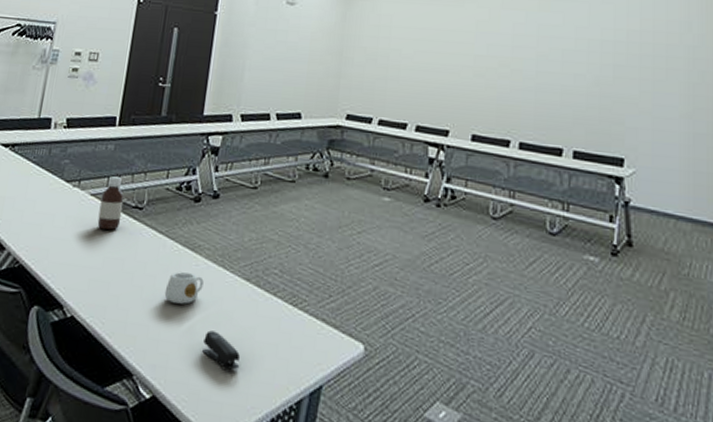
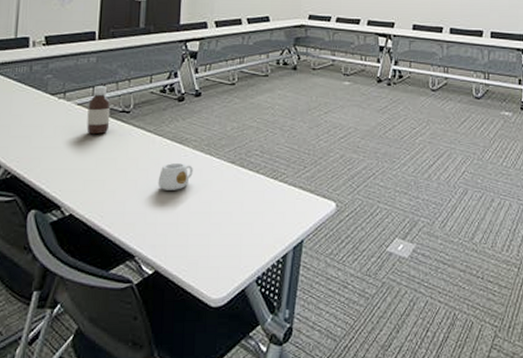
stapler: present [202,330,240,370] -> none [197,209,232,239]

